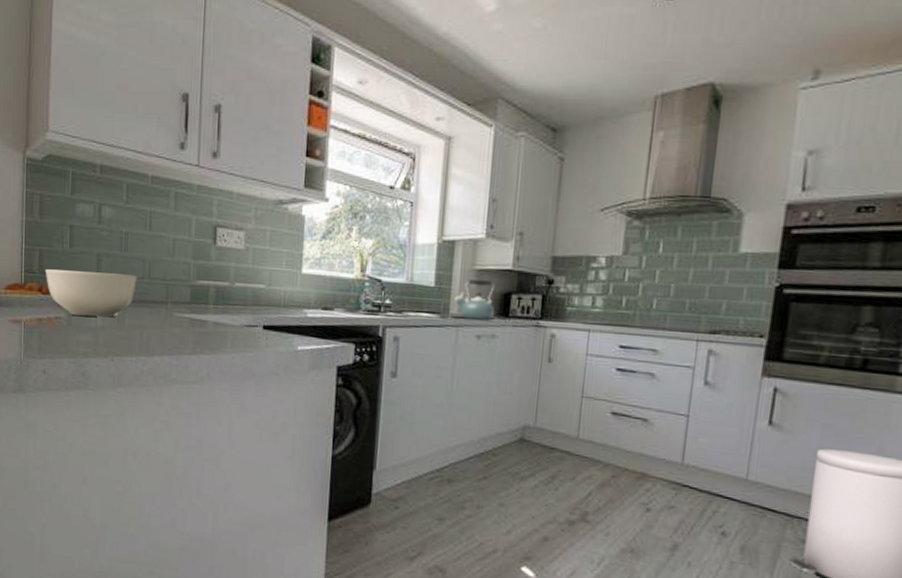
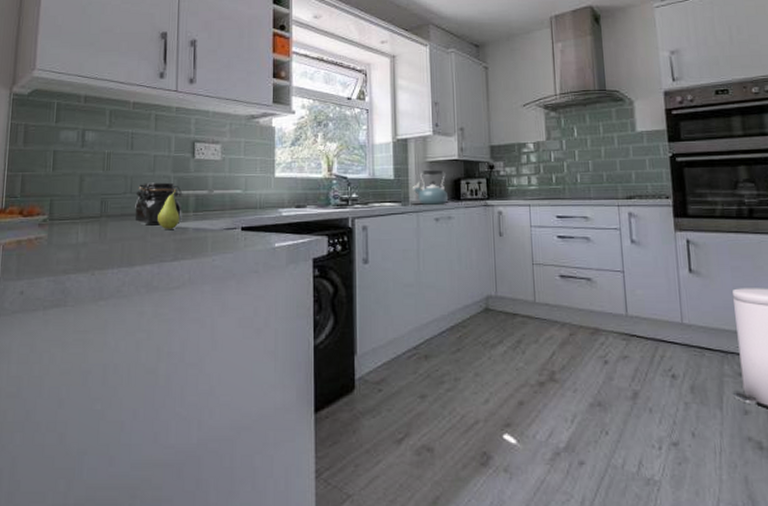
bowl: present [45,269,137,317] -> none [26,191,119,234]
jar: none [153,268,203,314] -> present [135,182,183,224]
fruit: none [176,277,199,321] -> present [157,189,180,229]

